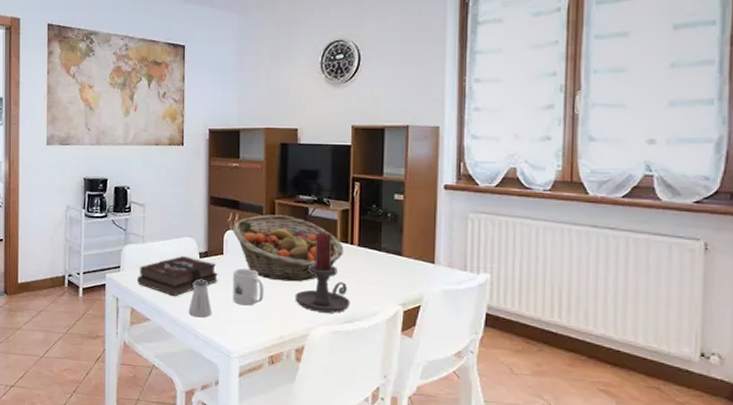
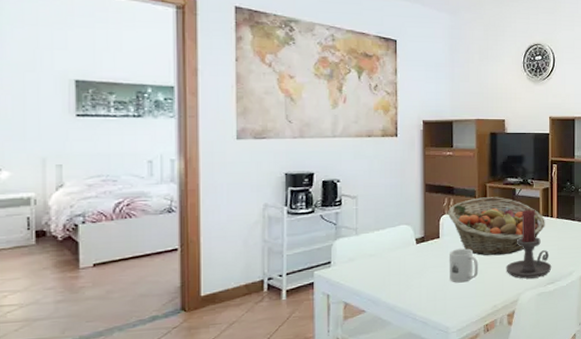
hardback book: present [137,256,218,297] -> none [351,244,435,285]
saltshaker: present [188,280,212,318] -> none [406,264,430,301]

